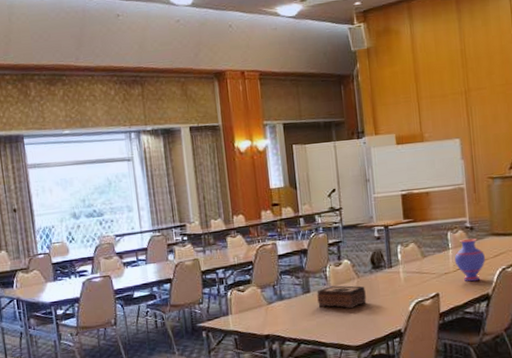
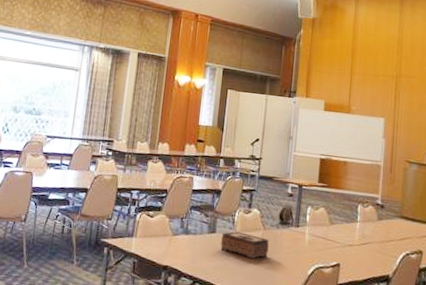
vase: present [454,238,485,282] -> none [360,215,391,260]

